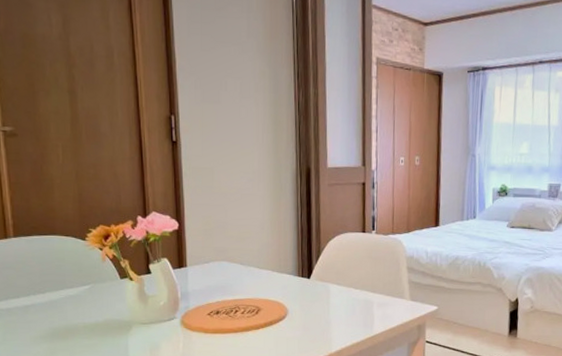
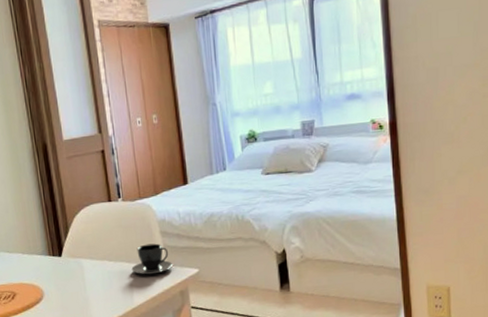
teacup: none [375,277,415,307] -> present [131,243,174,275]

